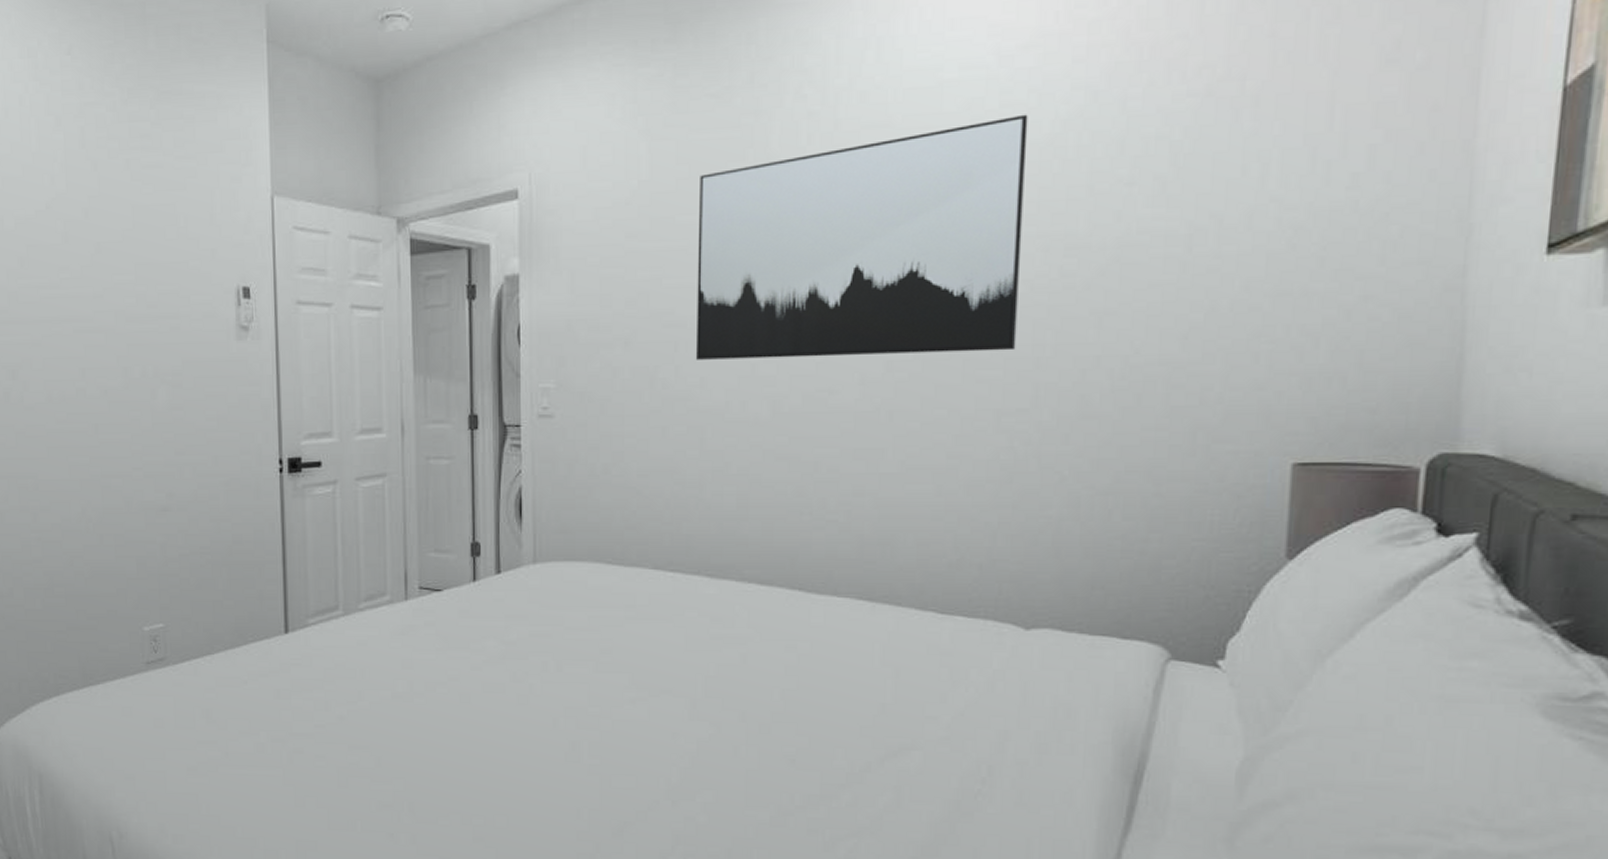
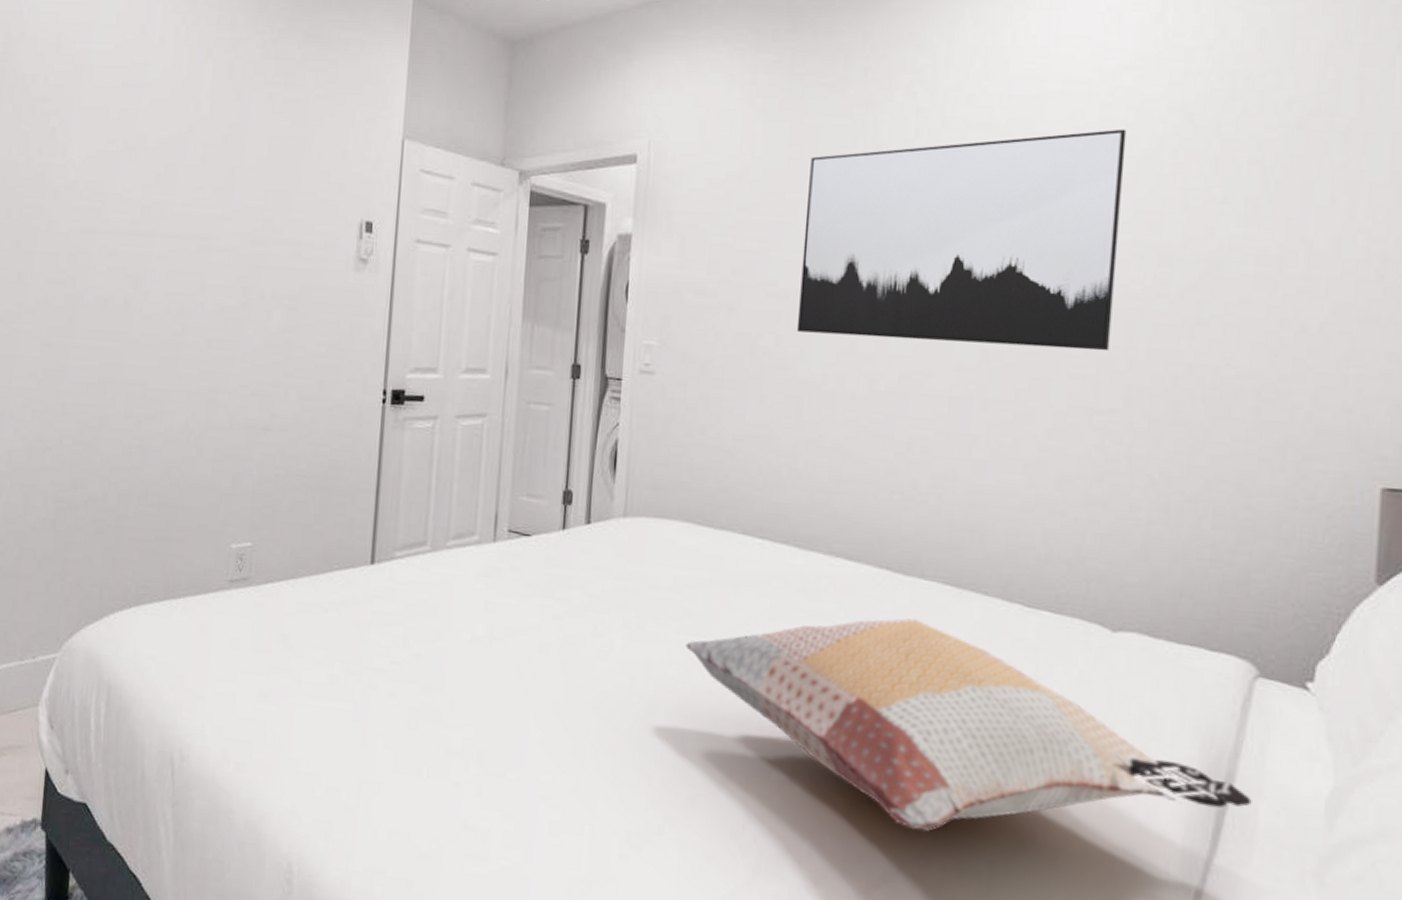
decorative pillow: none [604,636,1165,835] -> present [685,618,1252,831]

